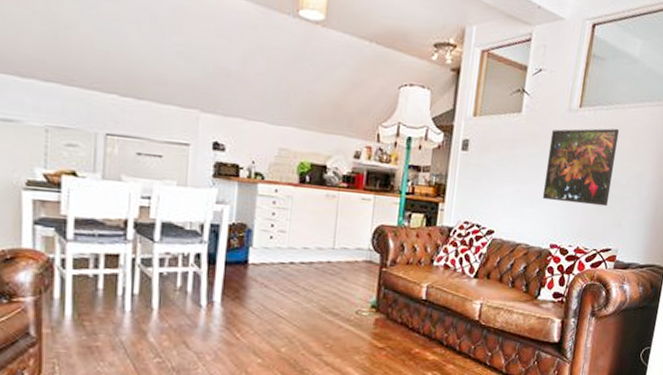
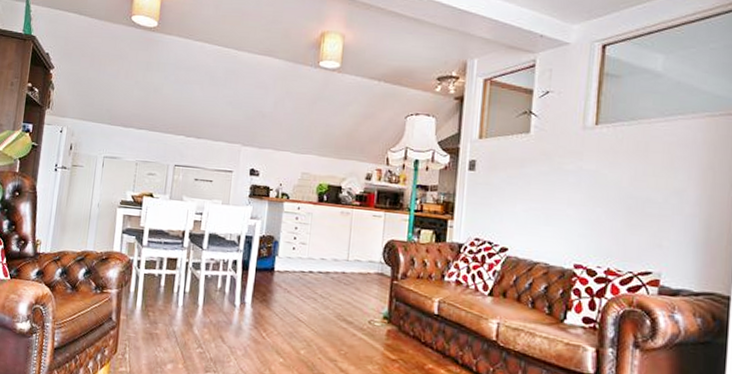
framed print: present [542,128,619,207] -> none [560,143,647,226]

